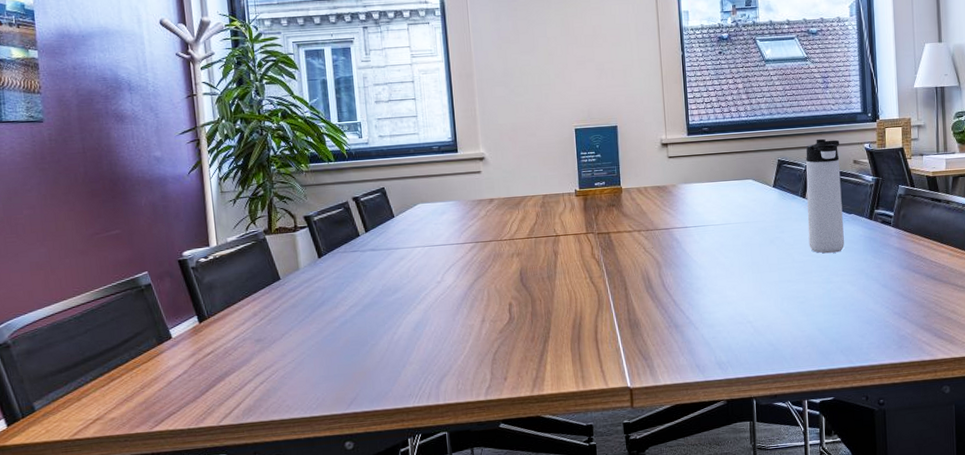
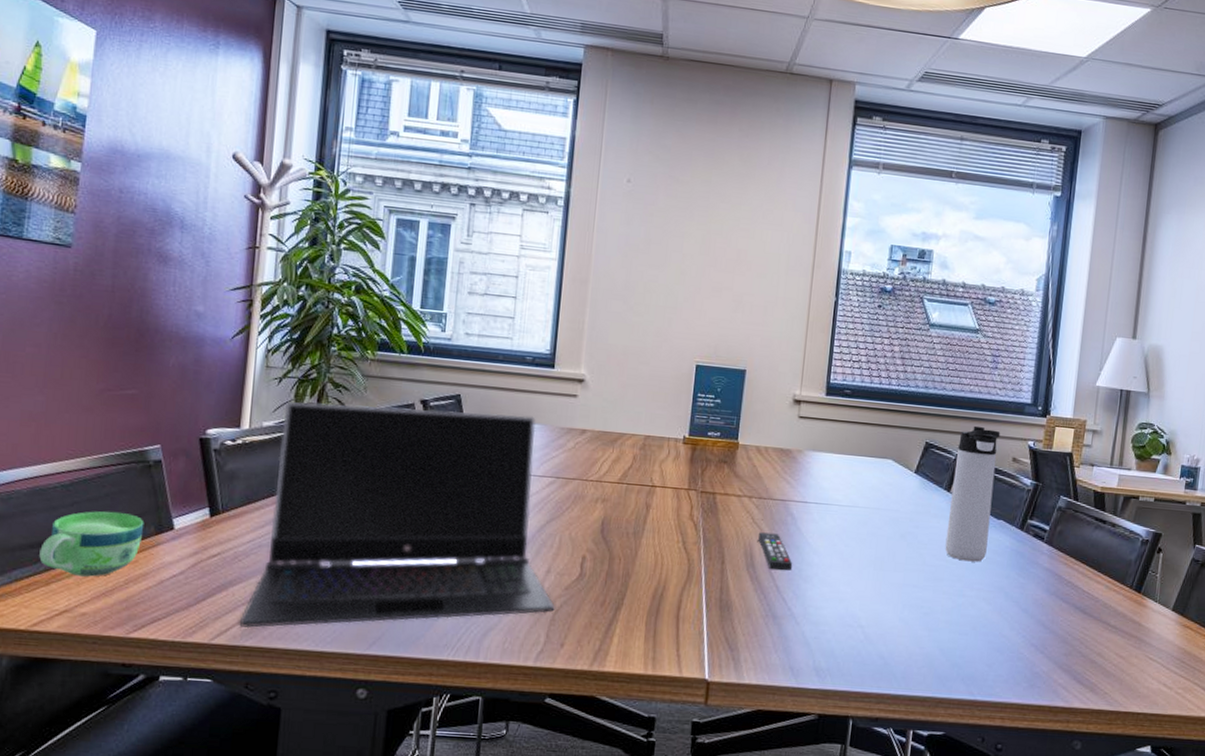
cup: none [67,331,148,389] -> present [39,511,145,577]
laptop computer: none [239,195,495,409] -> present [239,402,556,629]
remote control: none [652,257,685,288] -> present [758,532,793,571]

